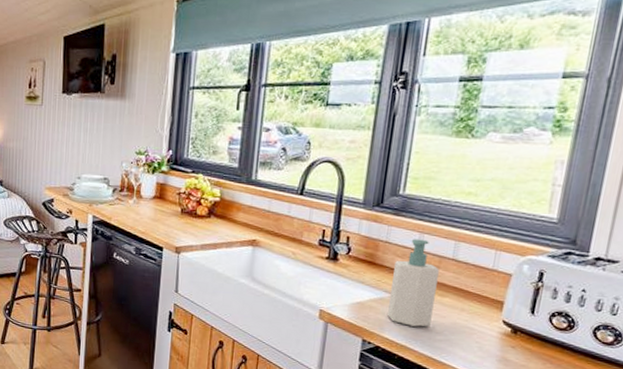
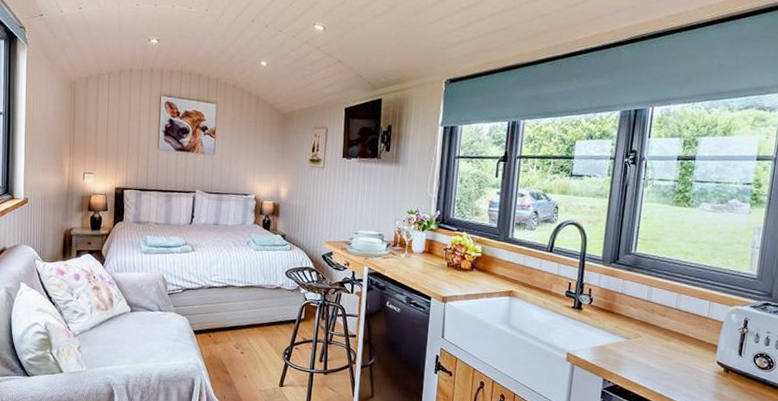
soap bottle: present [387,239,439,327] -> none [624,291,665,368]

